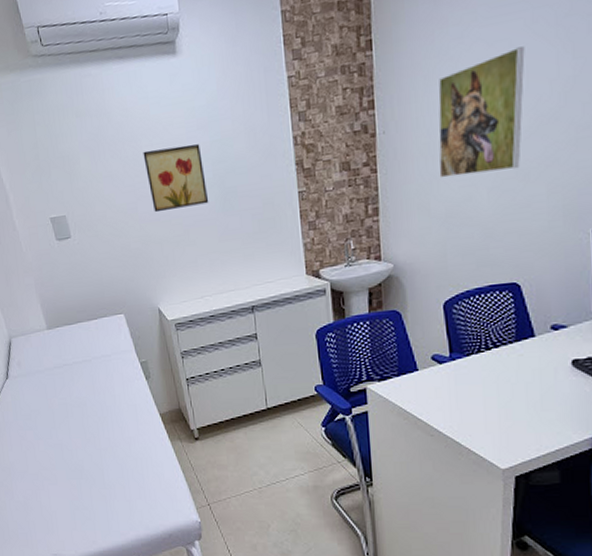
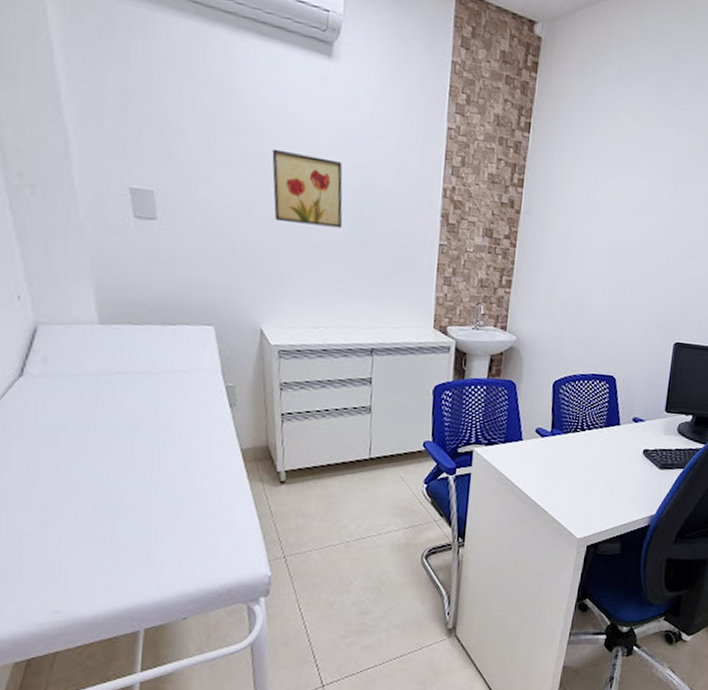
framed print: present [438,46,525,178] -> none [568,176,649,279]

